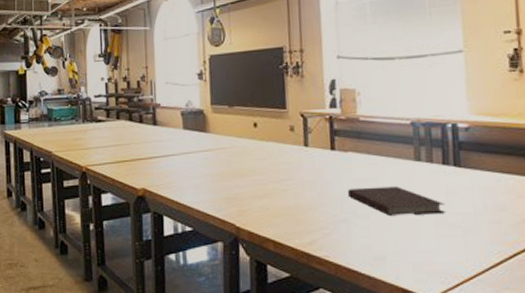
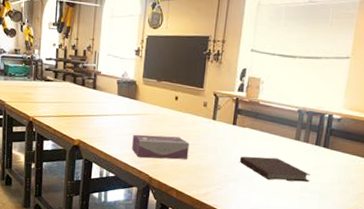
tissue box: none [208,172,282,204] -> present [132,134,190,160]

